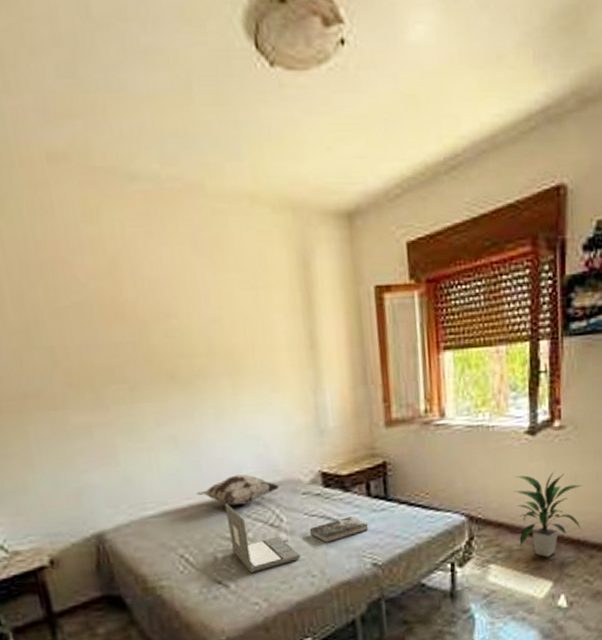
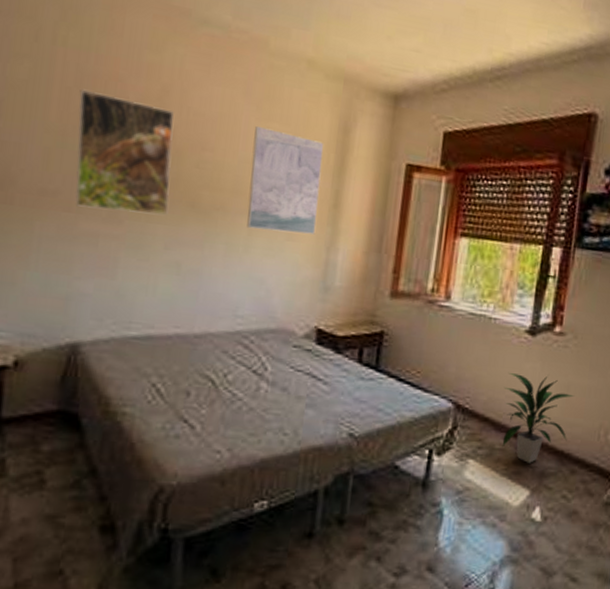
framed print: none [29,280,151,402] -> present [74,89,174,215]
decorative pillow: present [197,474,280,506] -> none [187,313,272,346]
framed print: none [213,280,299,389] -> present [247,126,324,235]
laptop: present [224,503,301,573] -> none [207,340,277,418]
book: present [309,516,369,543] -> none [291,379,354,402]

